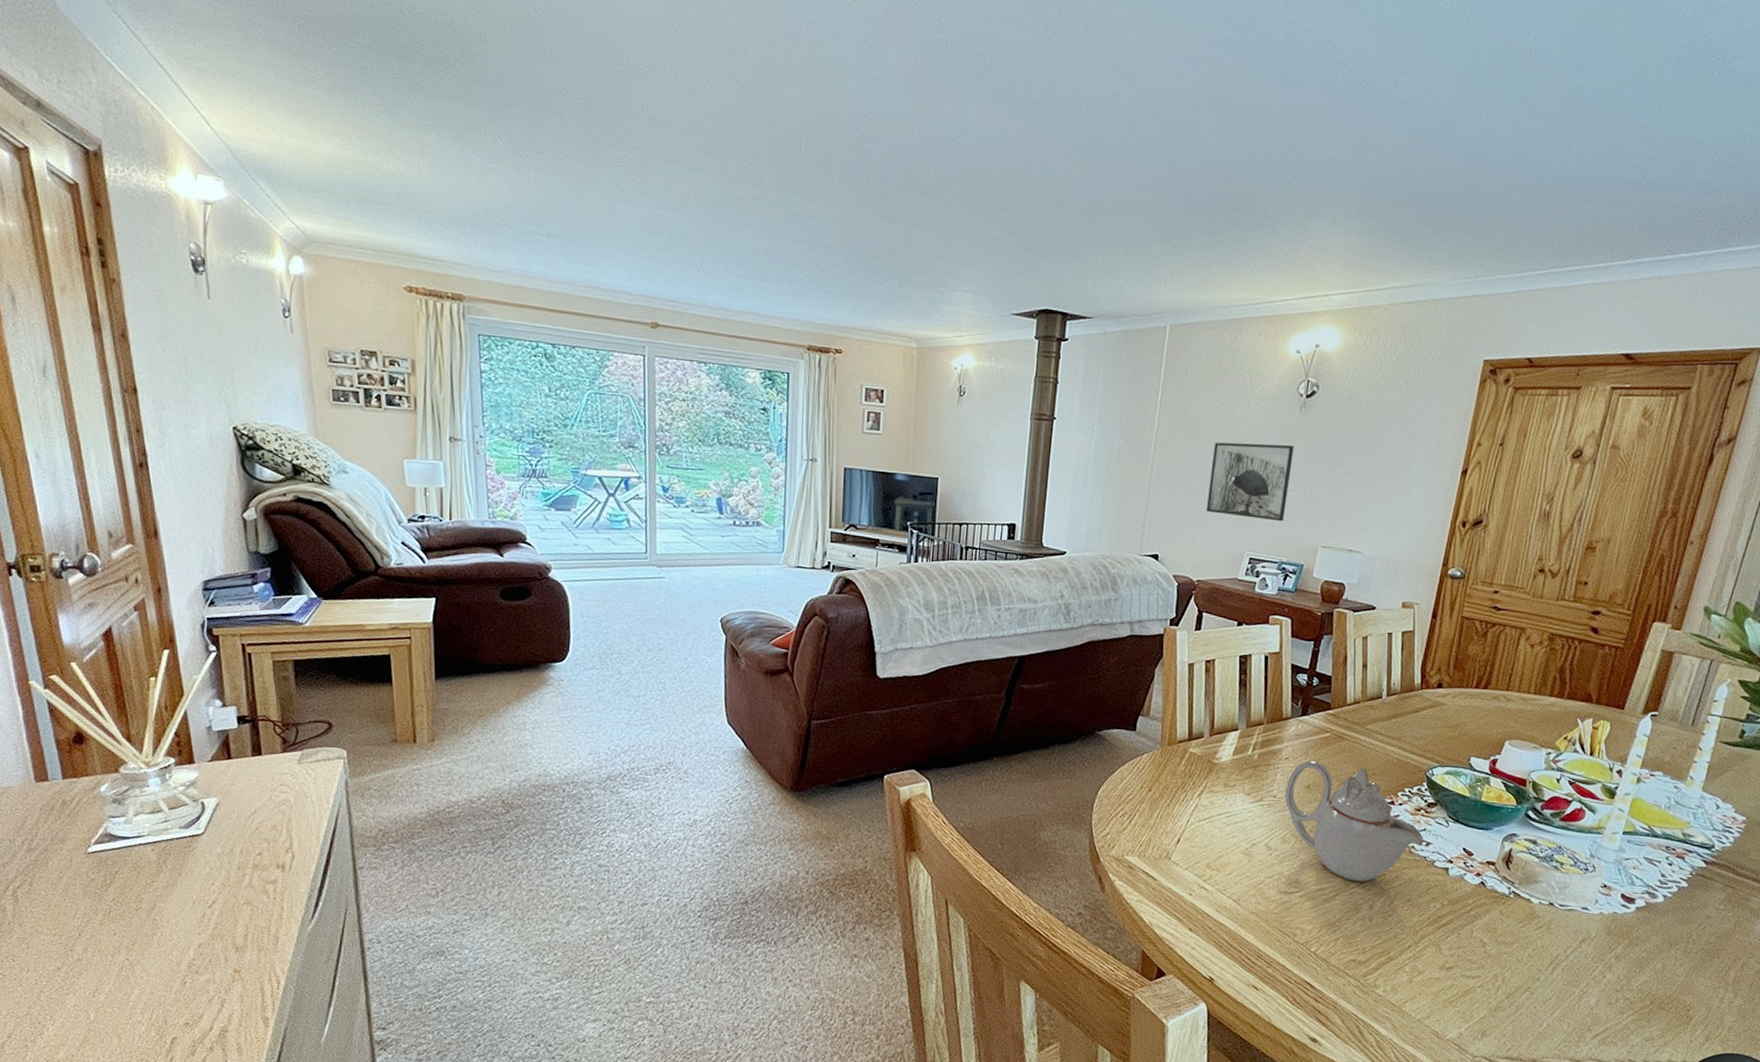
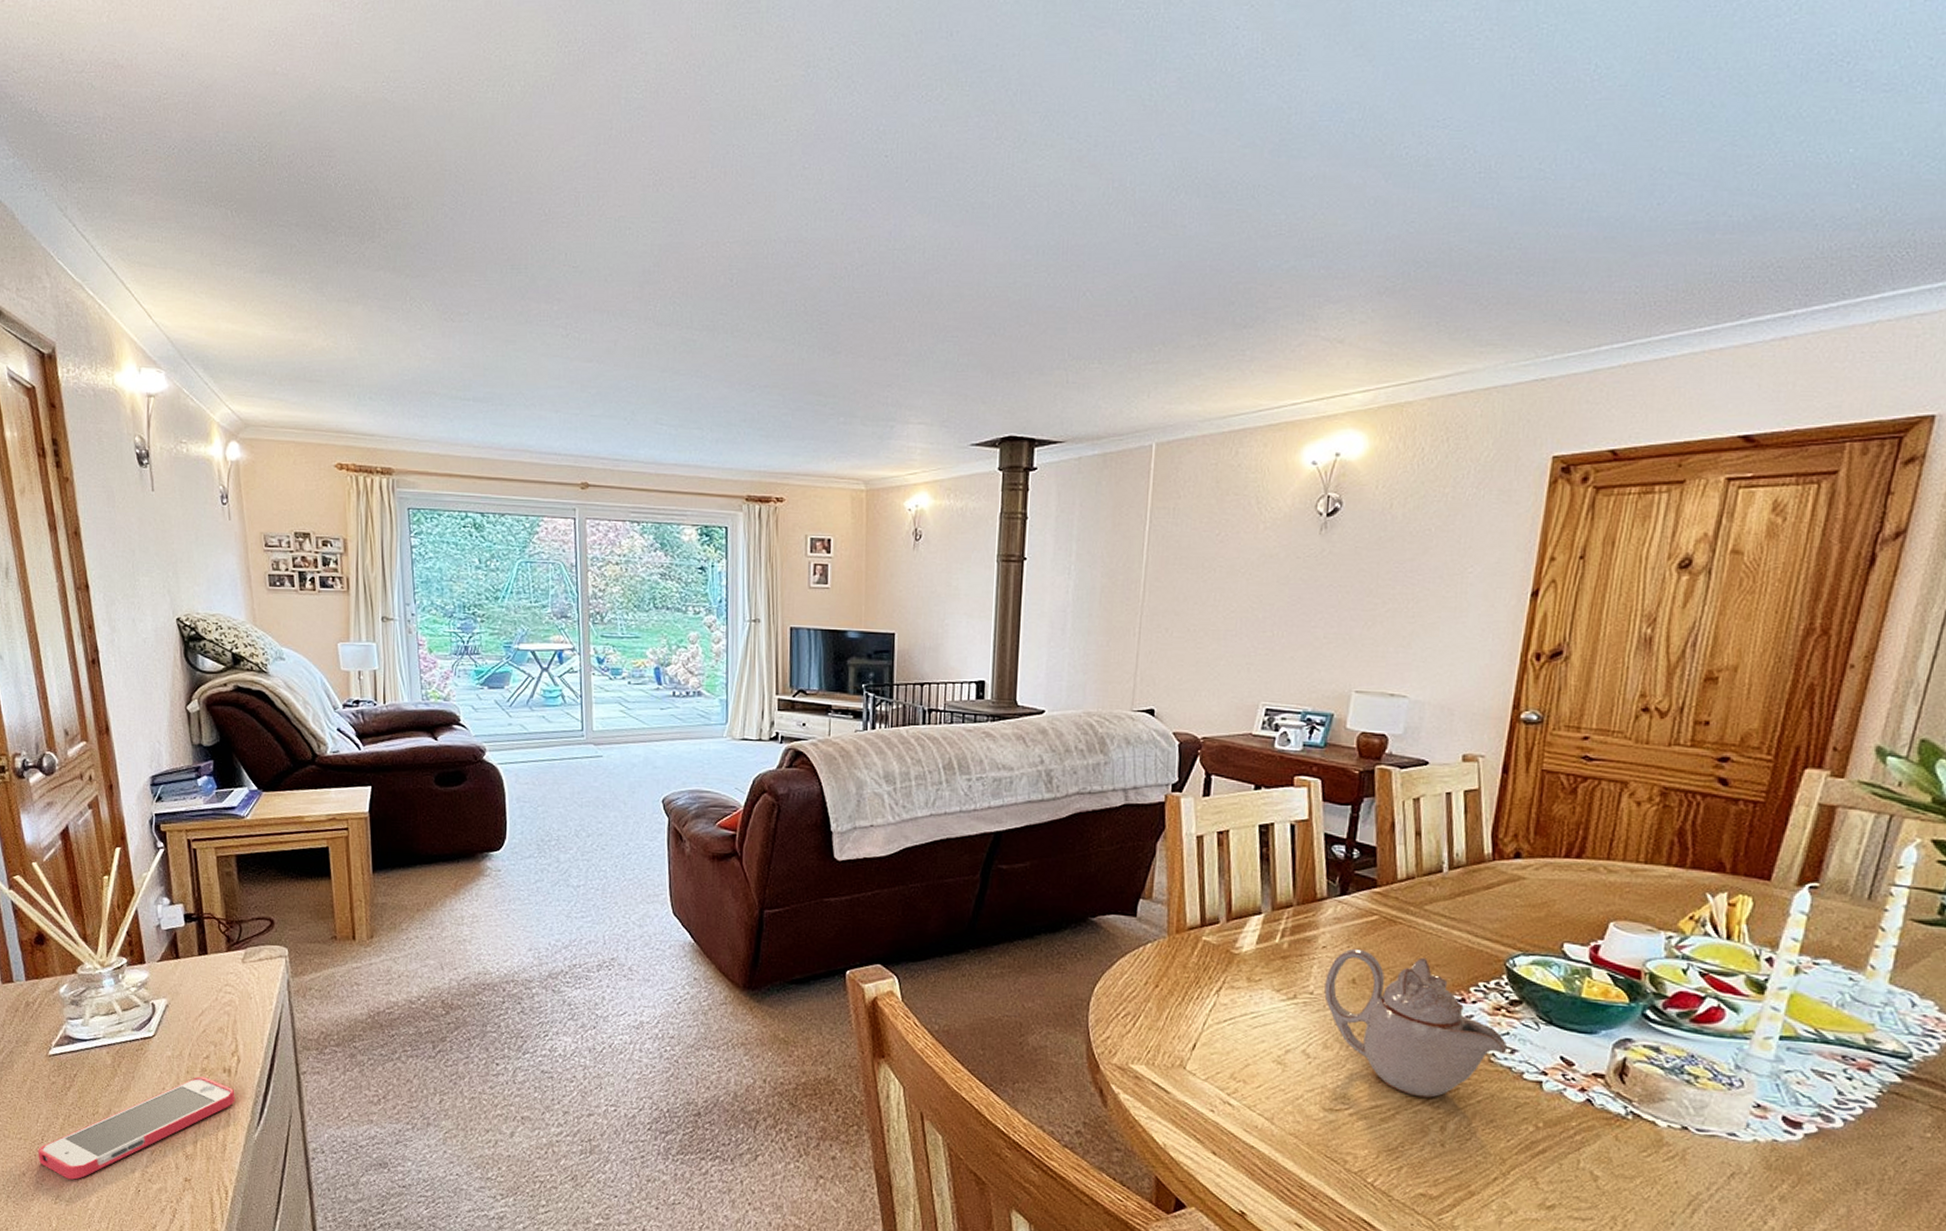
smartphone: none [75,872,289,973] -> present [38,1076,235,1180]
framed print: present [1207,442,1294,522] -> none [1210,573,1315,664]

